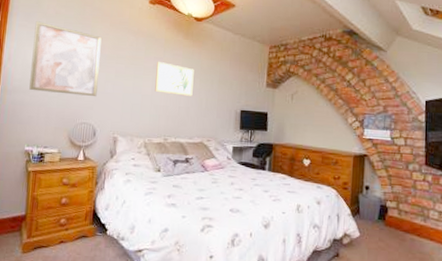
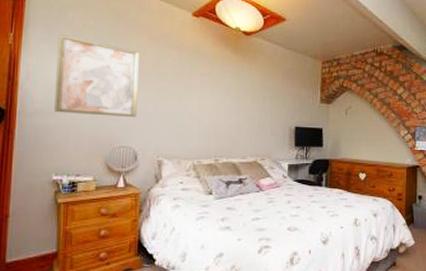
wall art: present [155,62,194,96] -> none [202,79,245,114]

